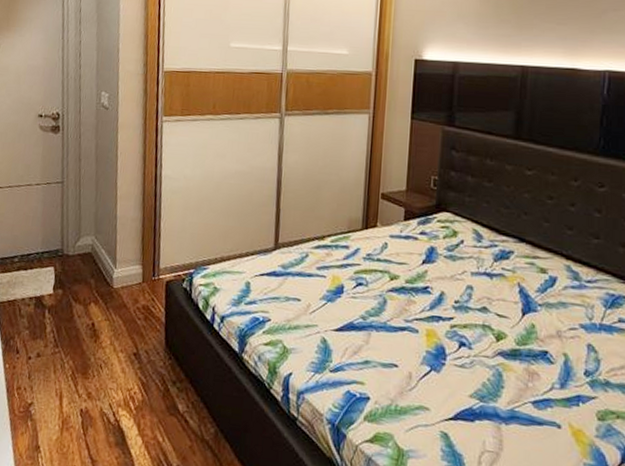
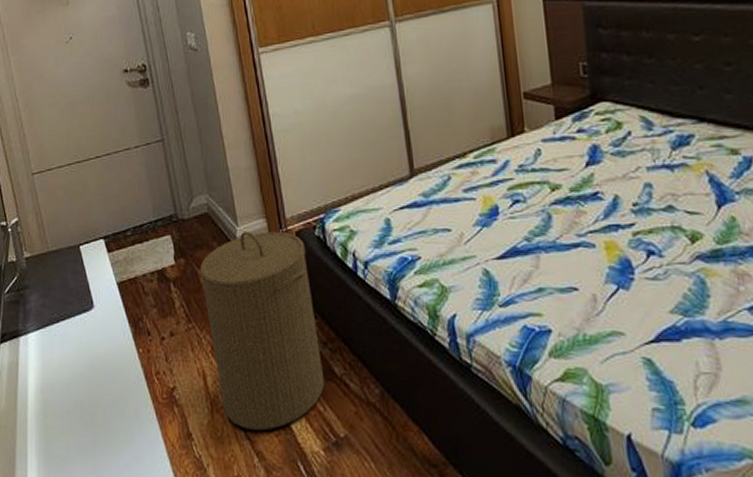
laundry hamper: none [73,273,173,452] -> present [200,231,325,431]

